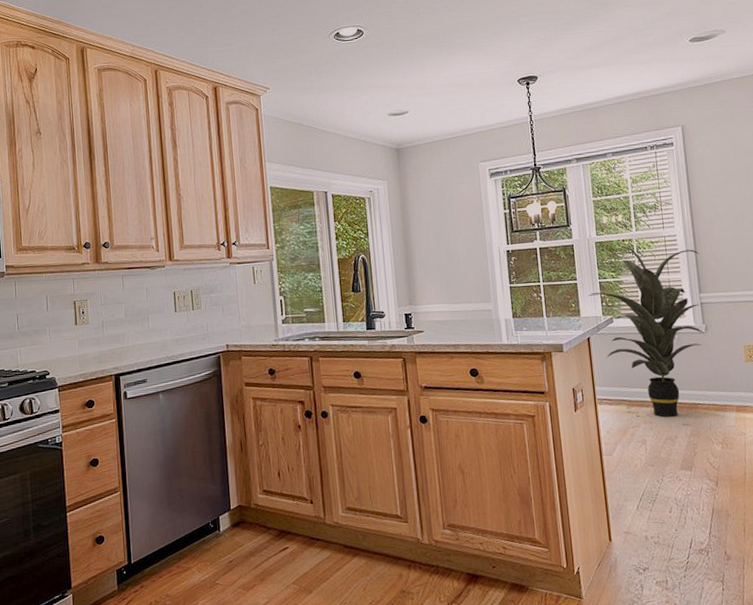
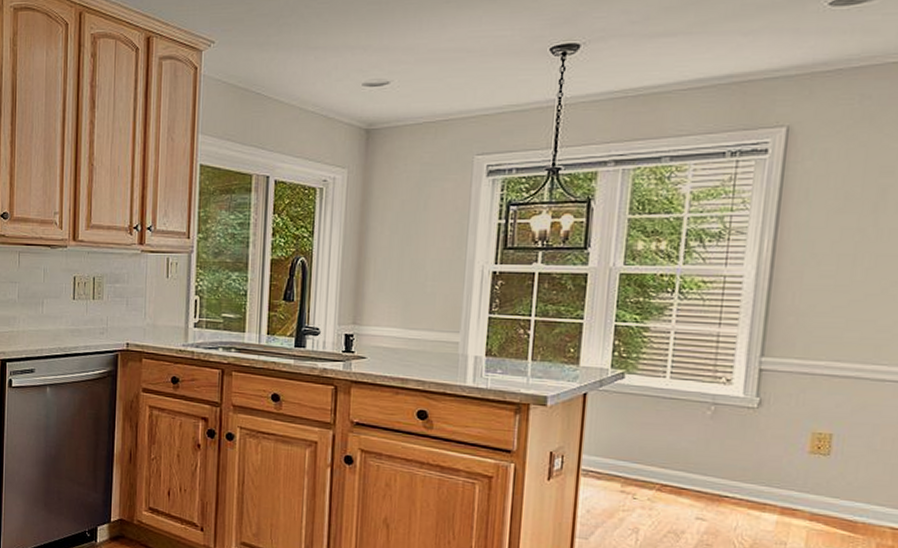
indoor plant: present [587,246,705,417] -> none [594,282,774,507]

